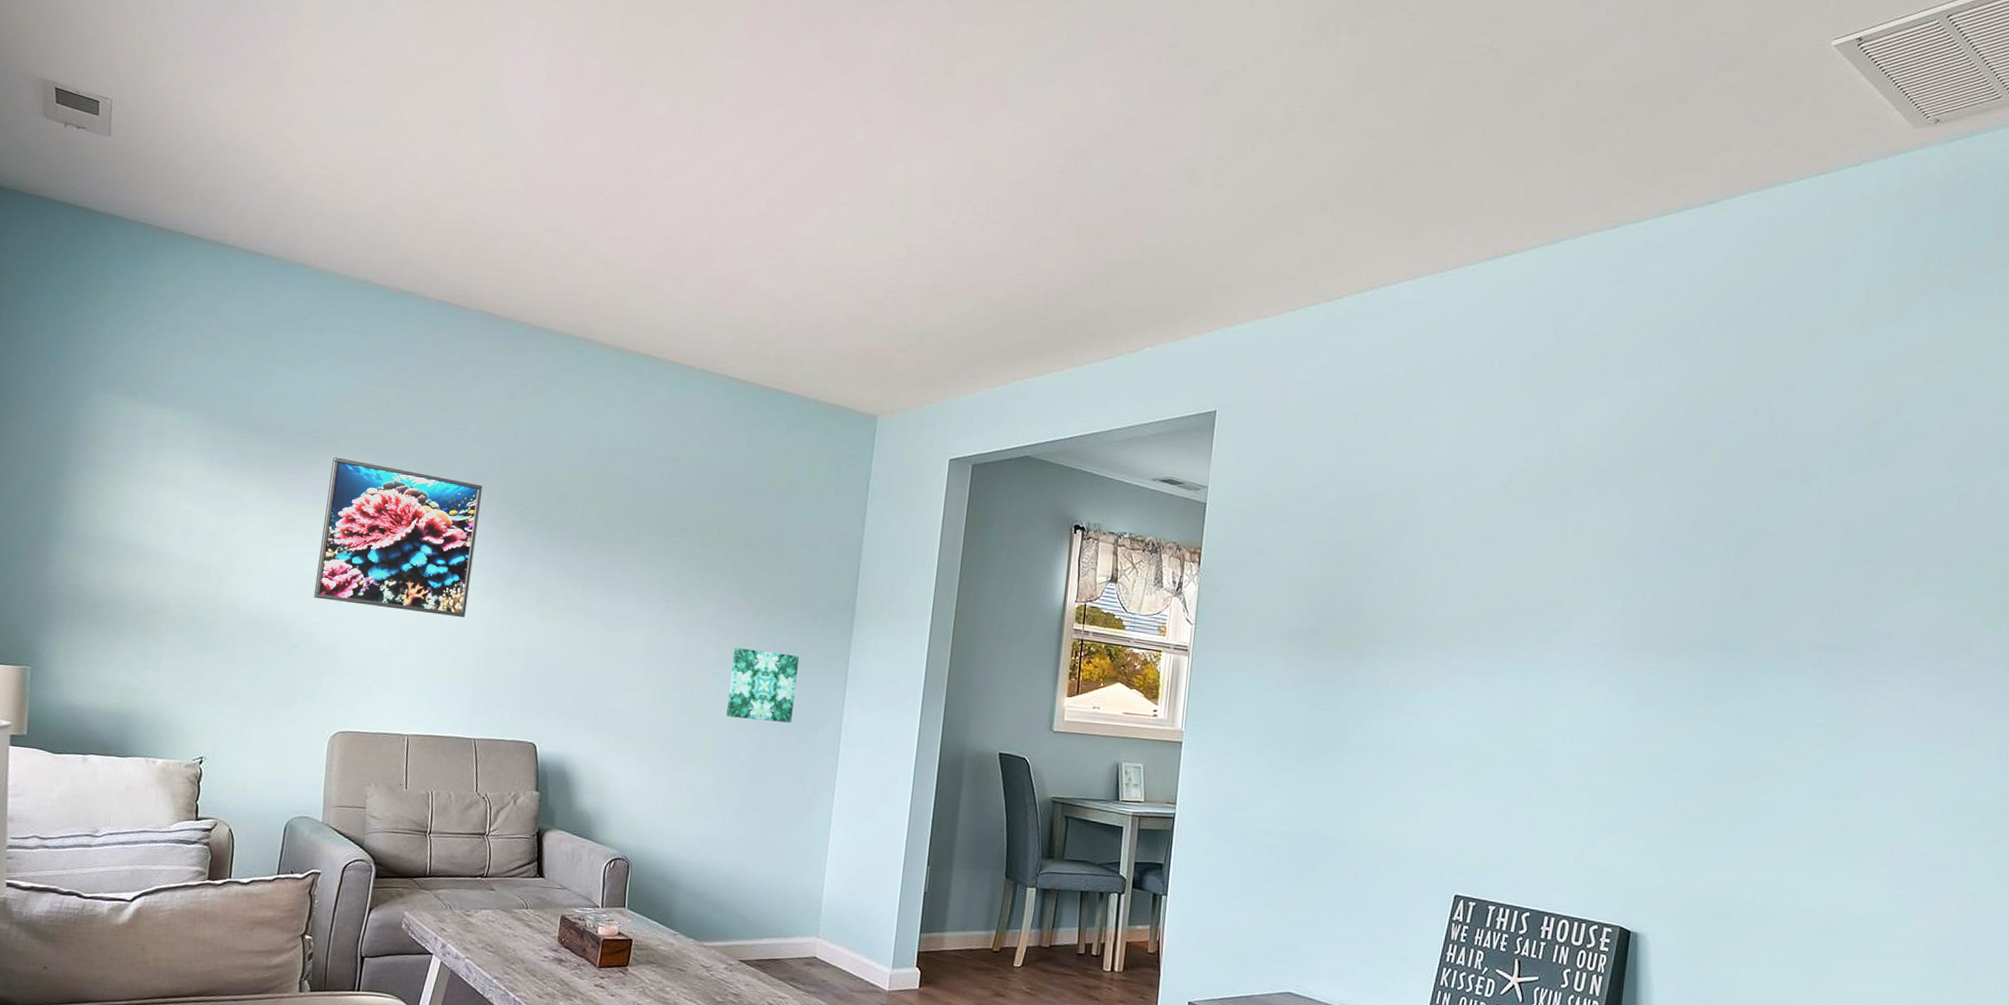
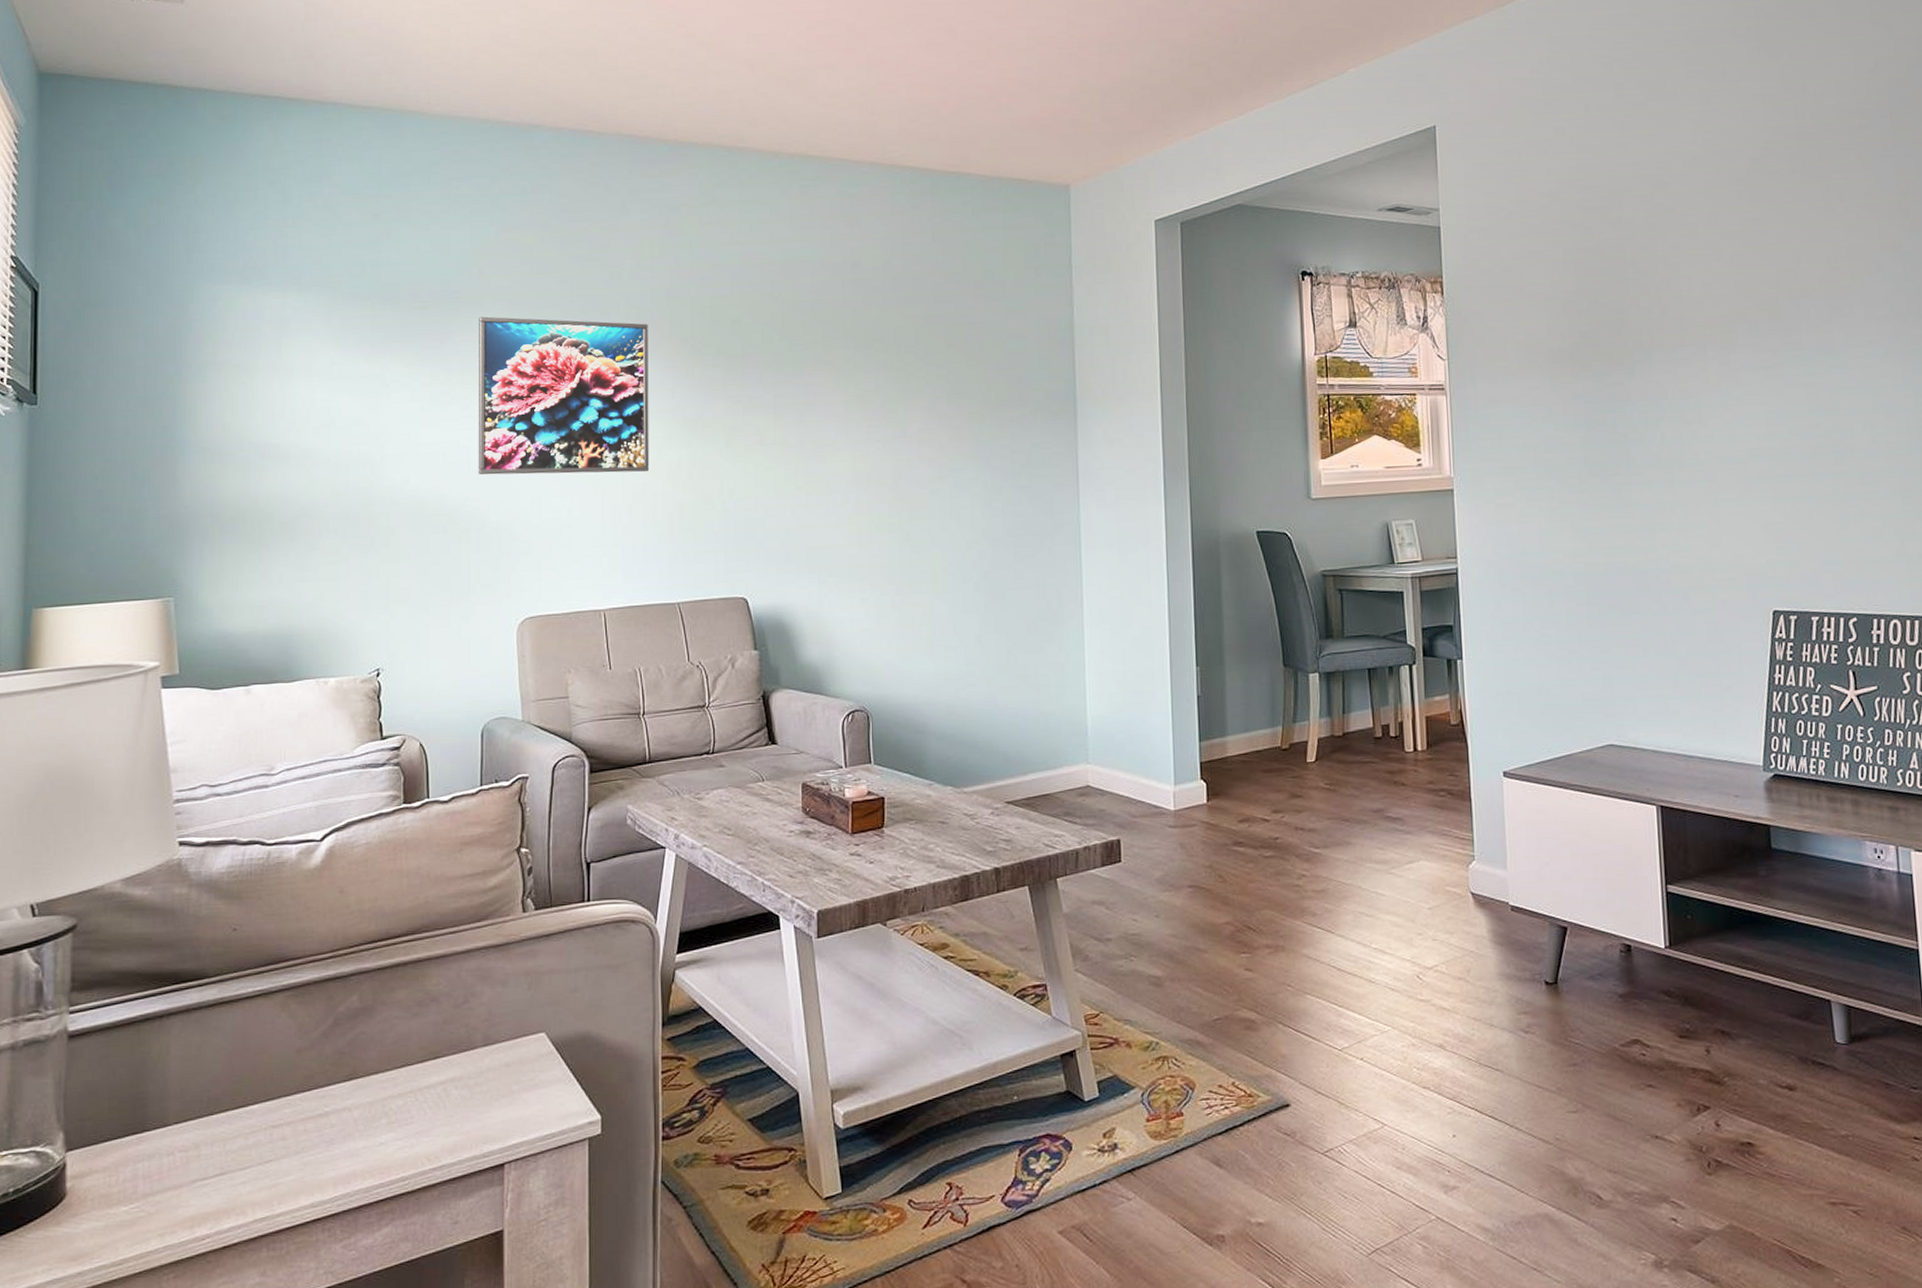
wall art: present [726,647,799,723] -> none [950,458,1025,536]

